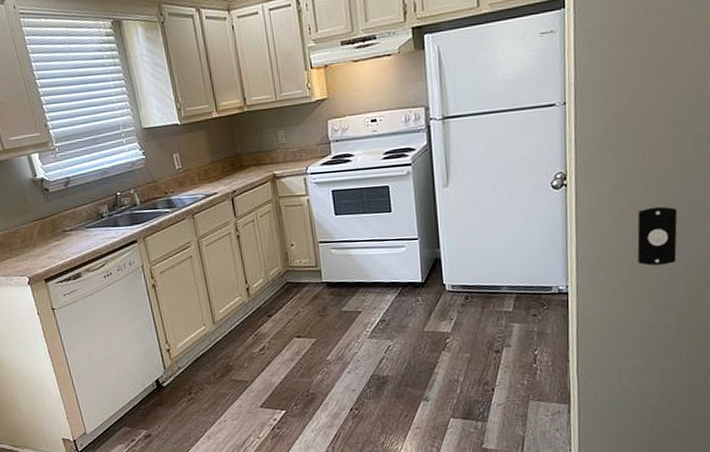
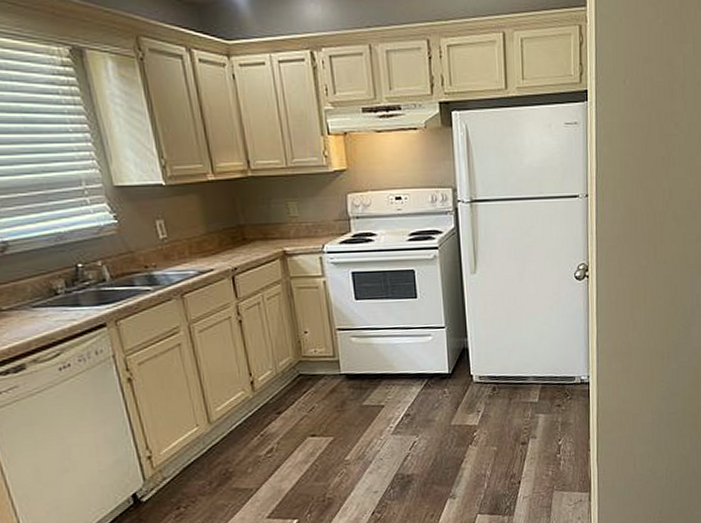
light switch: present [637,206,677,266] -> none [649,300,683,357]

